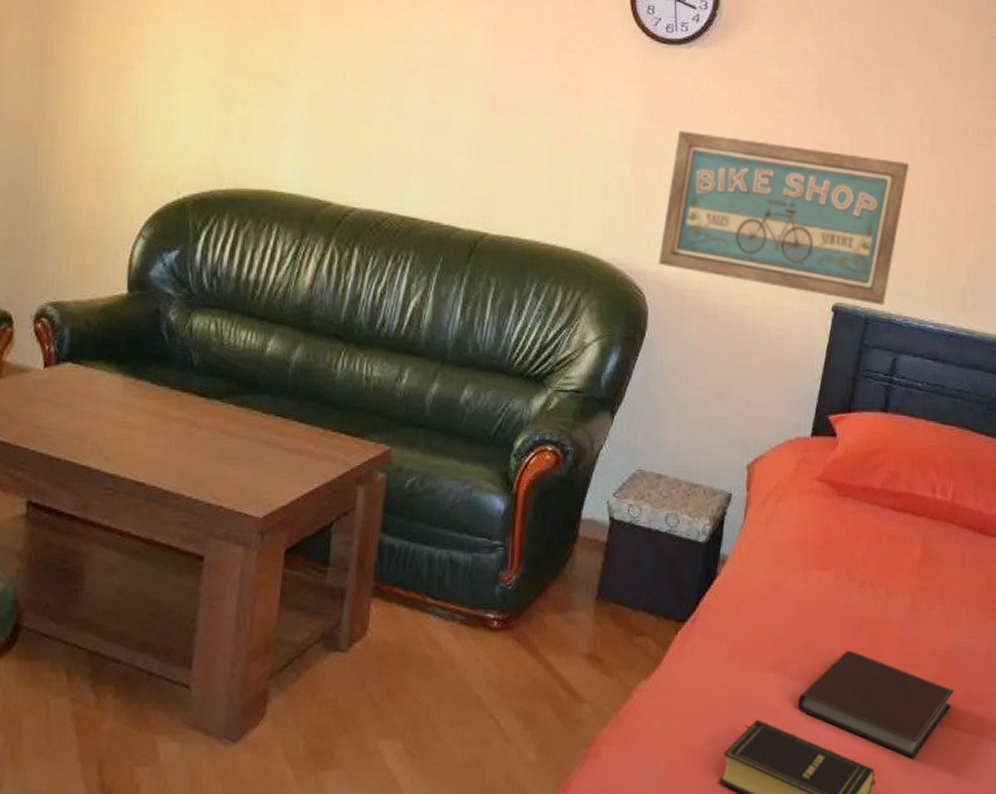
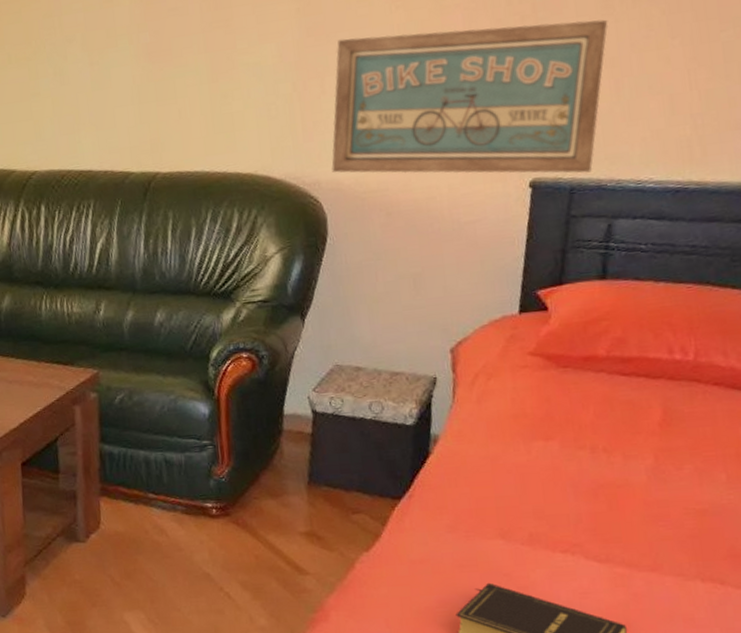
notebook: present [798,650,955,759] -> none [532,514,716,614]

